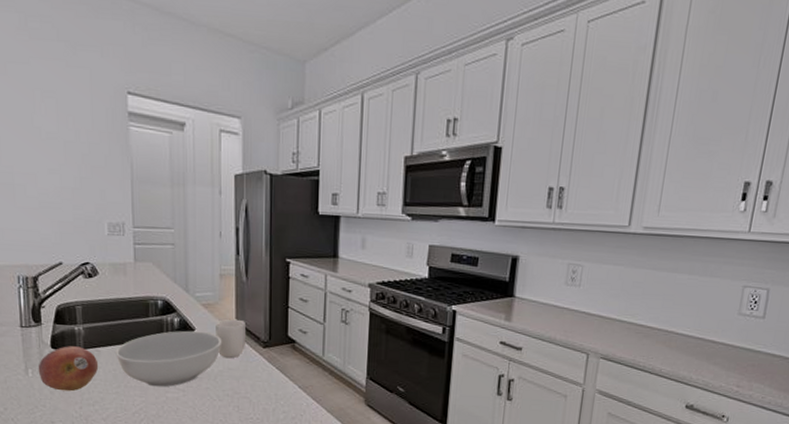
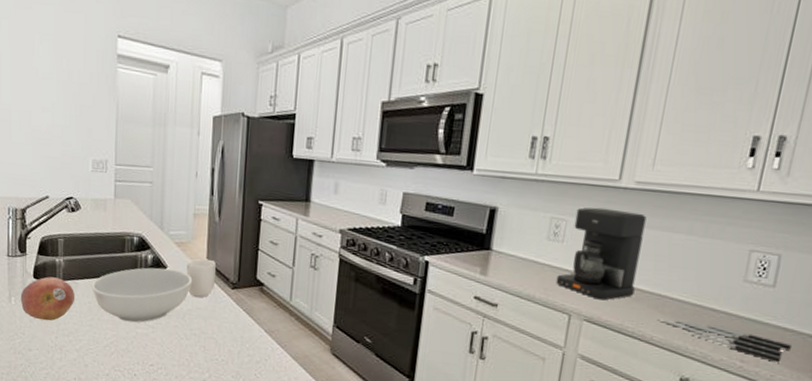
coffee maker: none [574,252,654,339] -> present [555,207,647,300]
knife: none [666,352,780,386] -> present [658,318,793,363]

